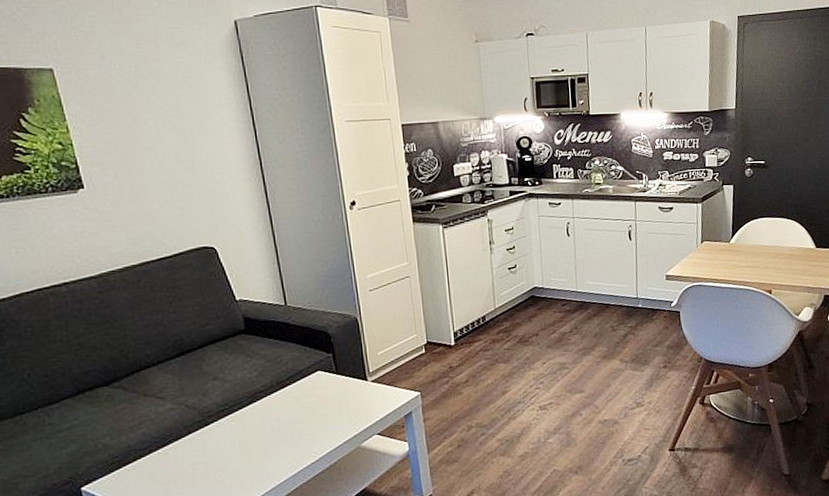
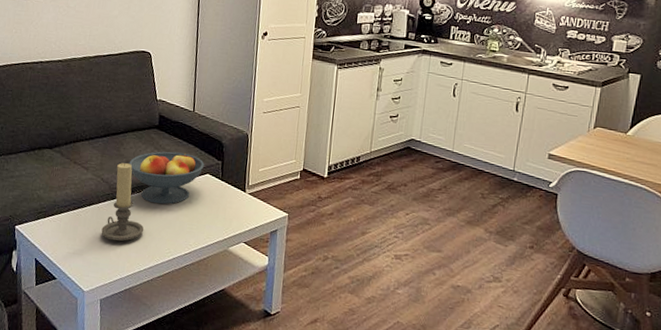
candle holder: none [200,380,255,472] -> present [101,163,144,242]
fruit bowl: none [217,352,313,418] -> present [128,151,204,205]

